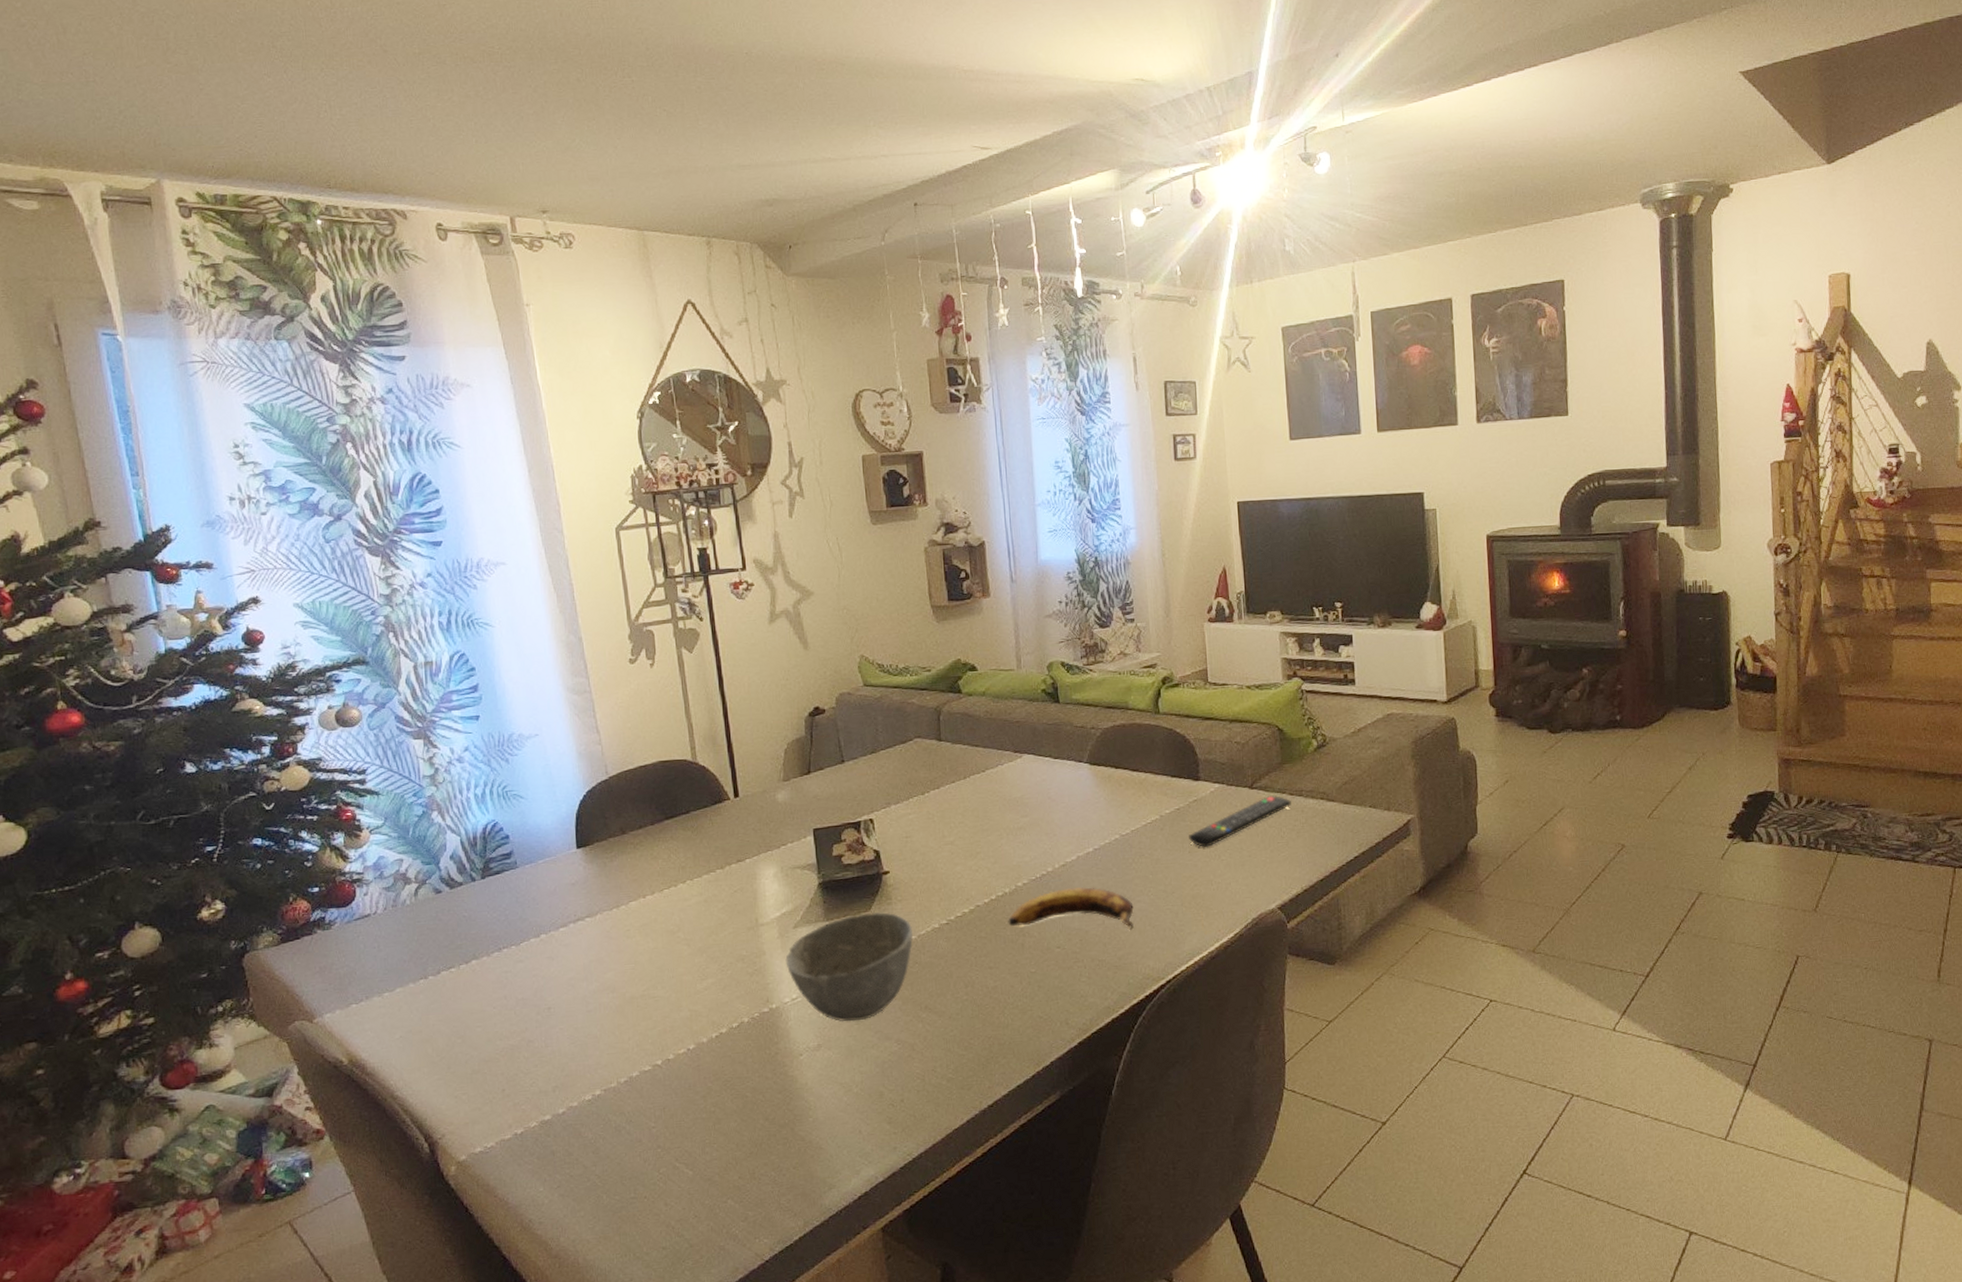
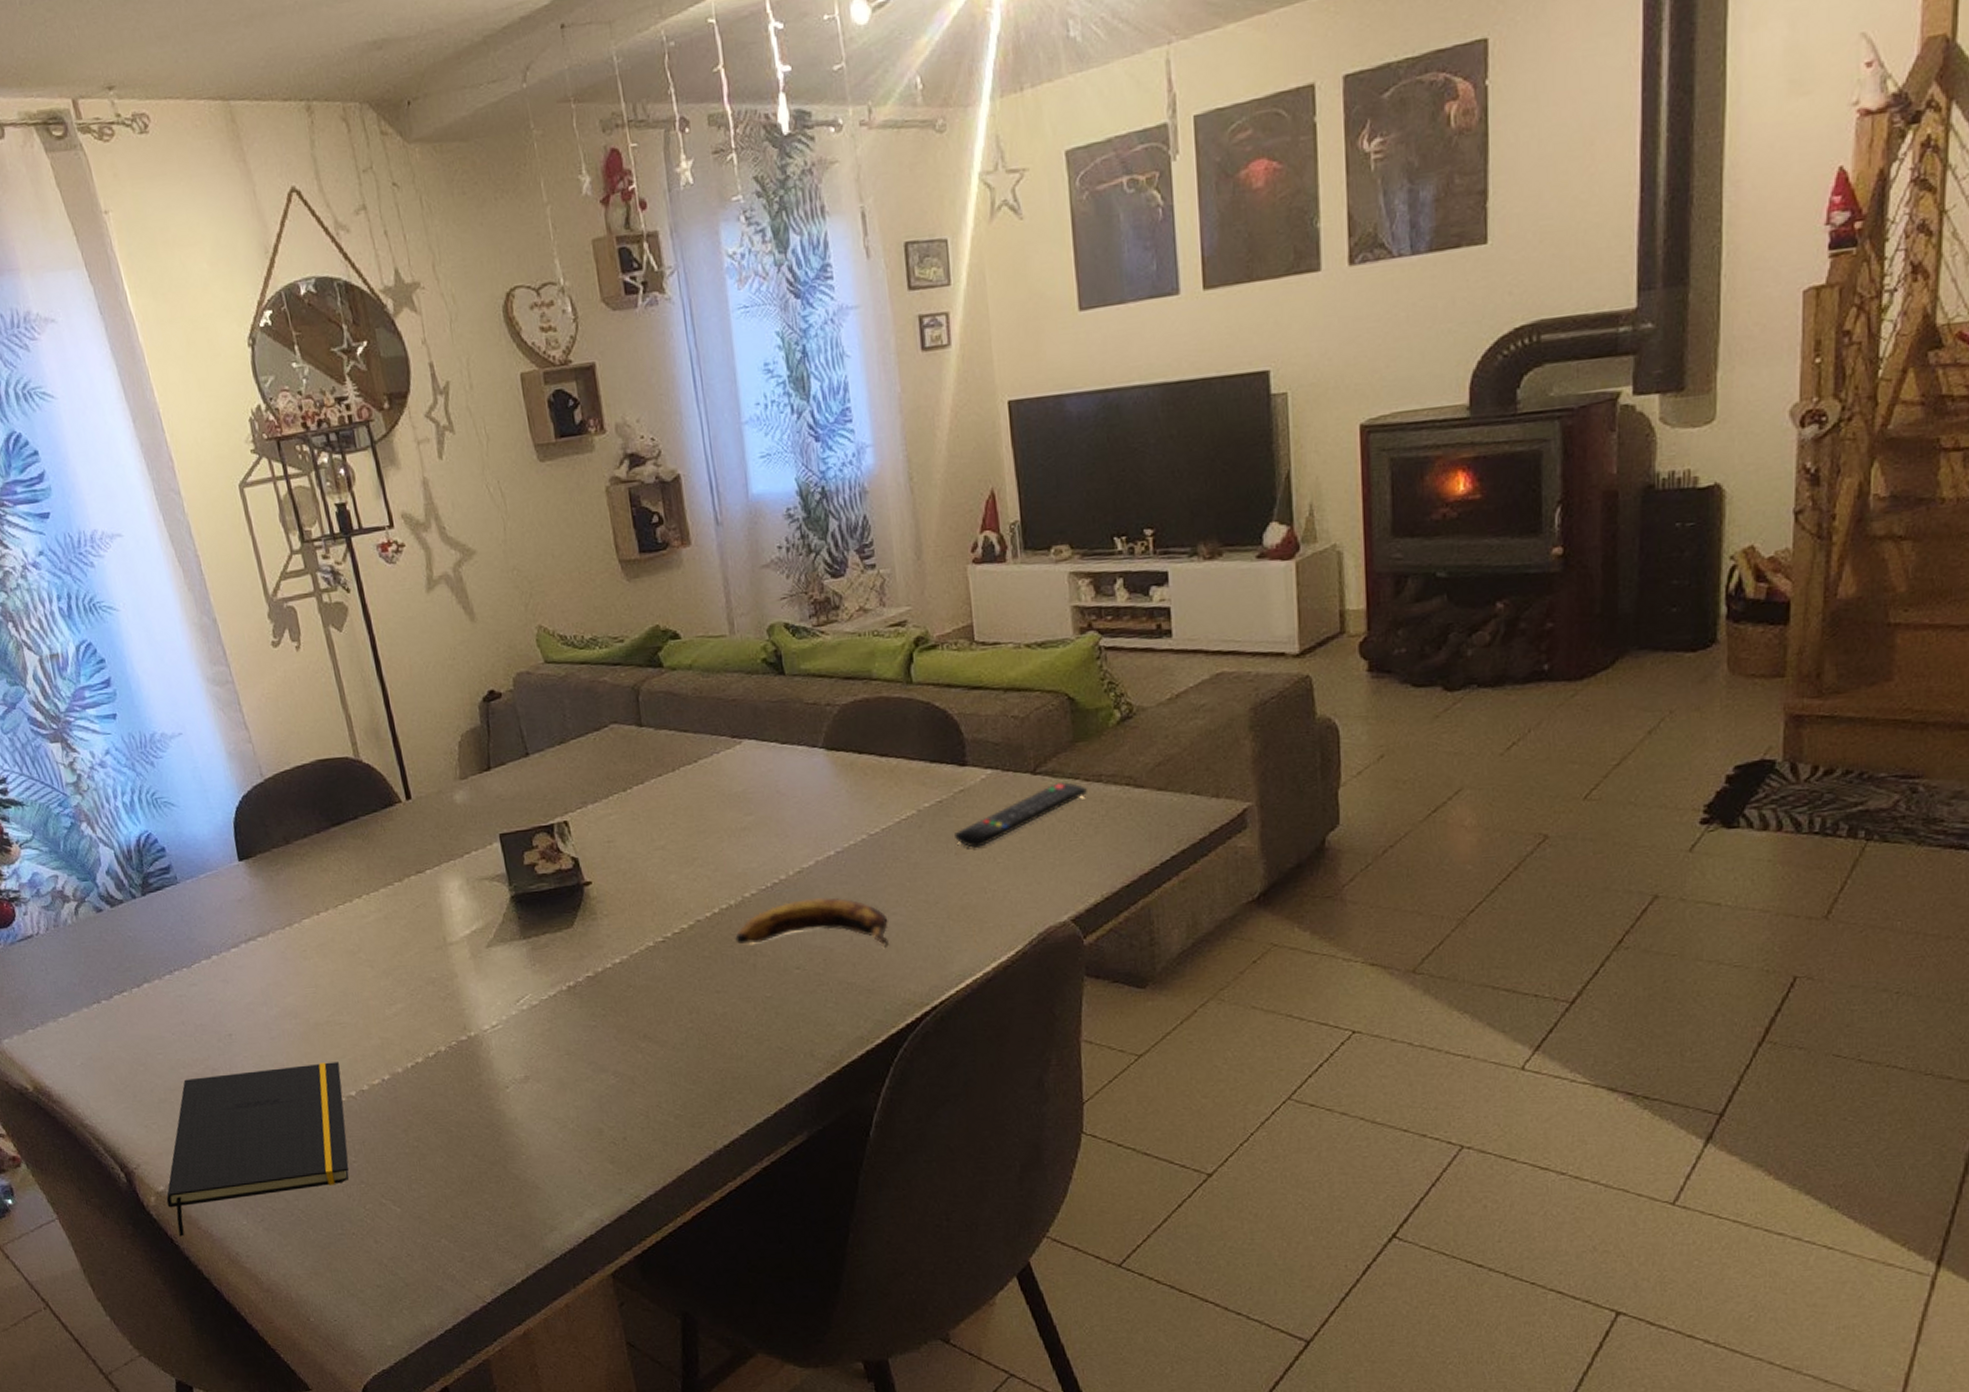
notepad: none [466,1033,650,1205] -> present [166,1062,350,1237]
bowl: present [785,912,914,1022] -> none [480,928,625,1052]

